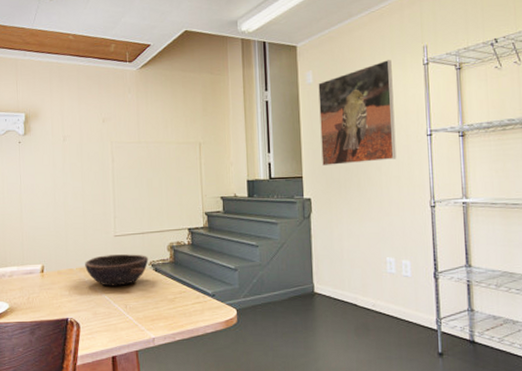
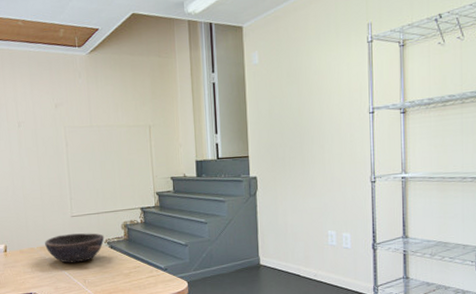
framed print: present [318,60,397,167] -> none [264,38,339,146]

